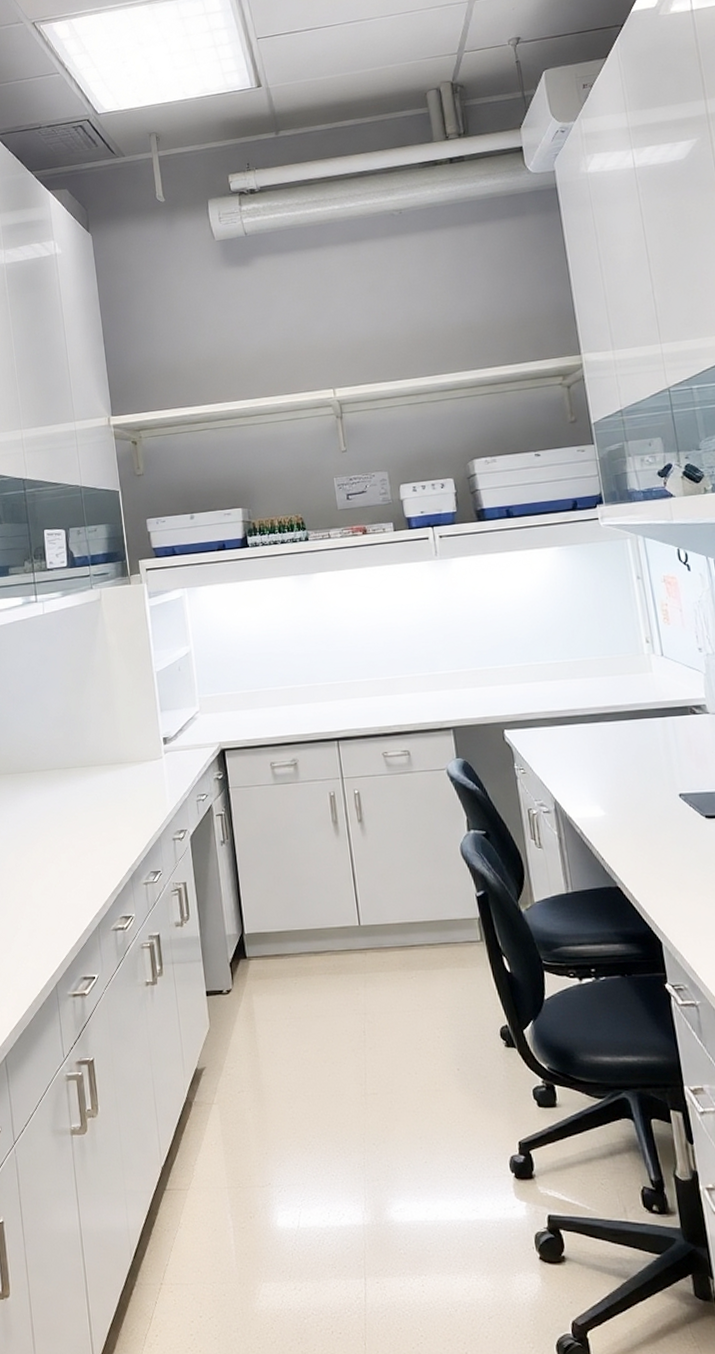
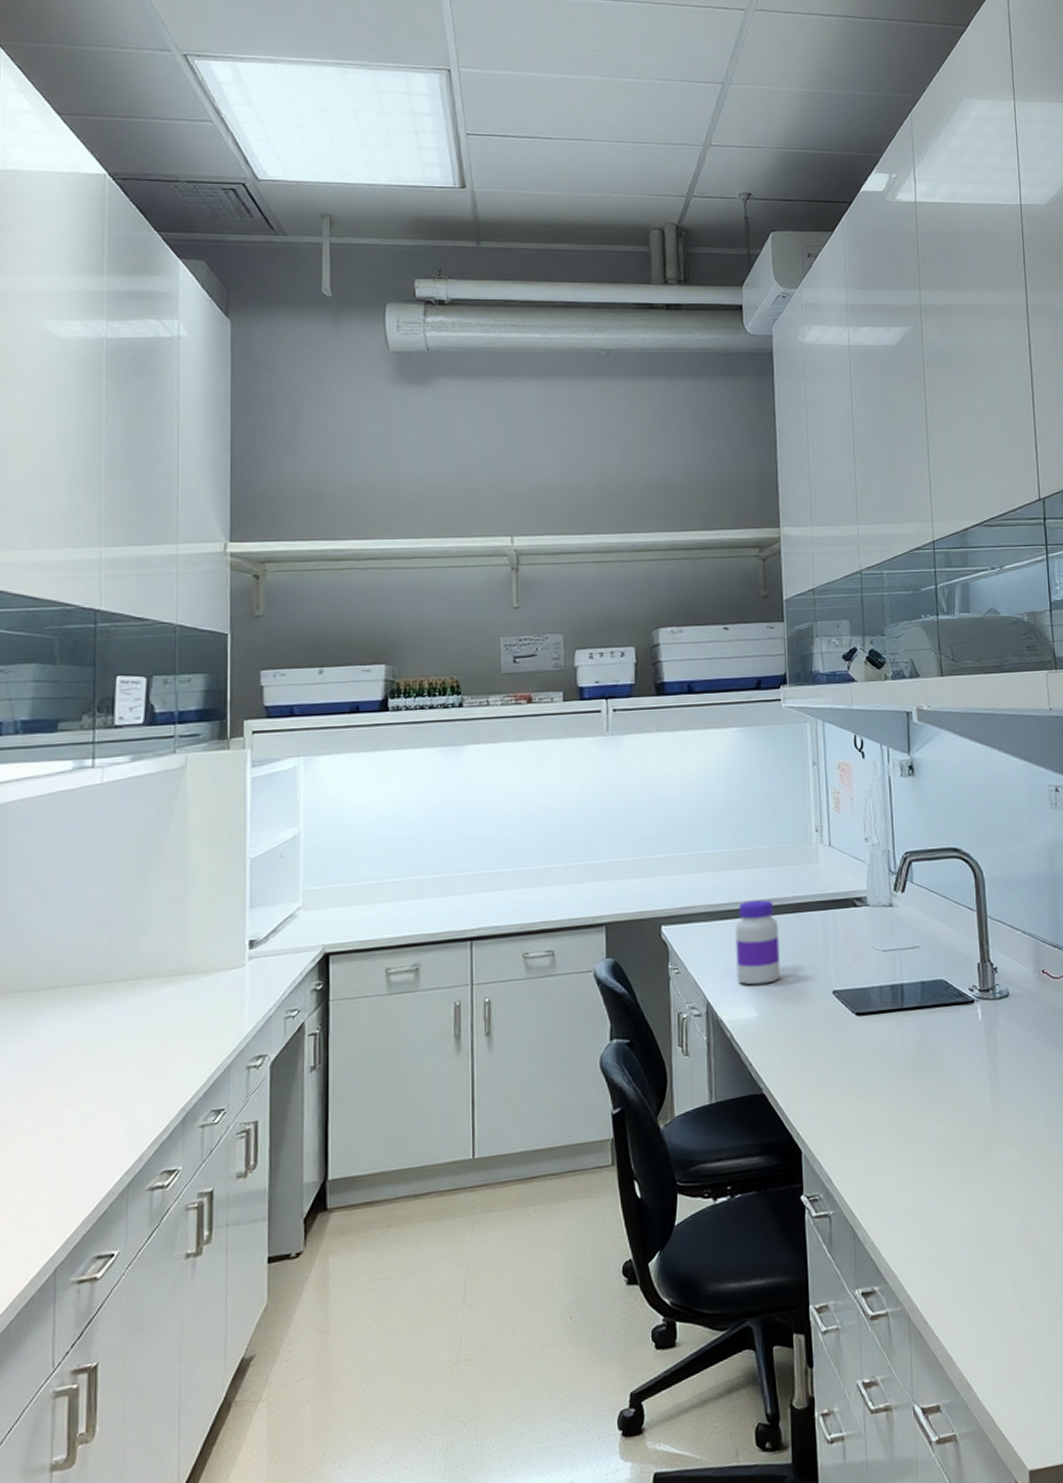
jar: none [575,707,625,786] -> present [735,900,781,985]

